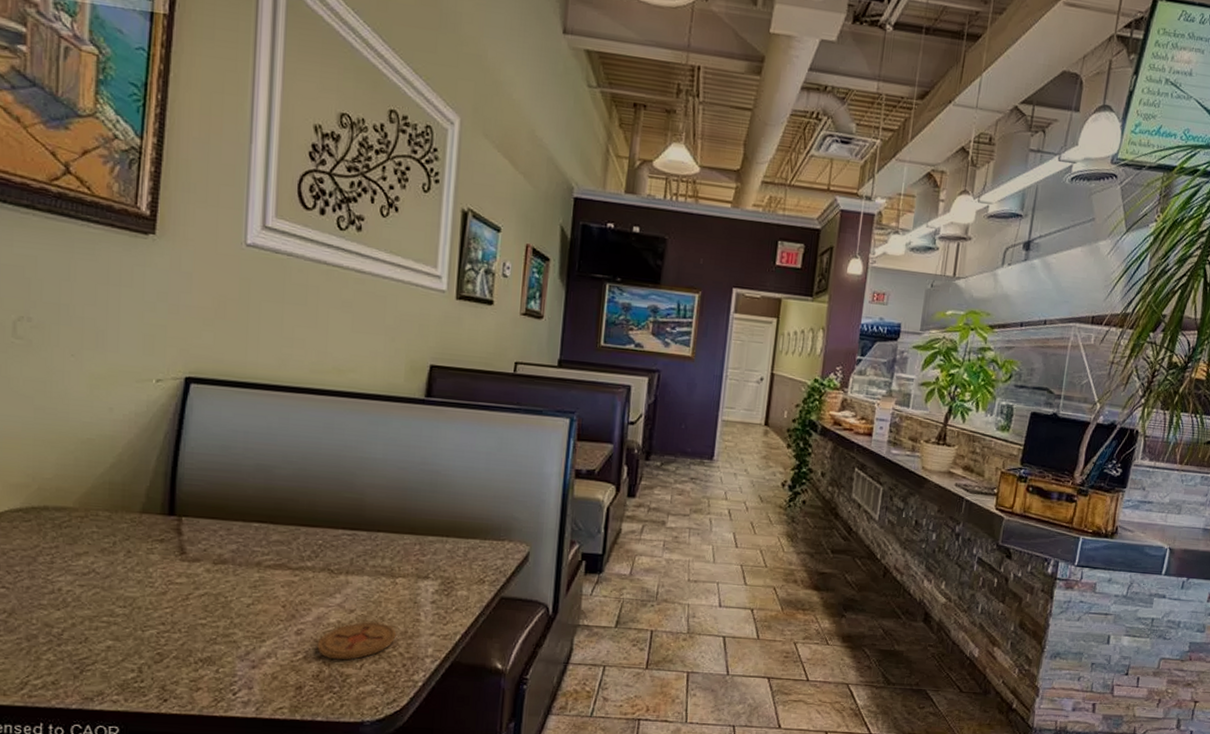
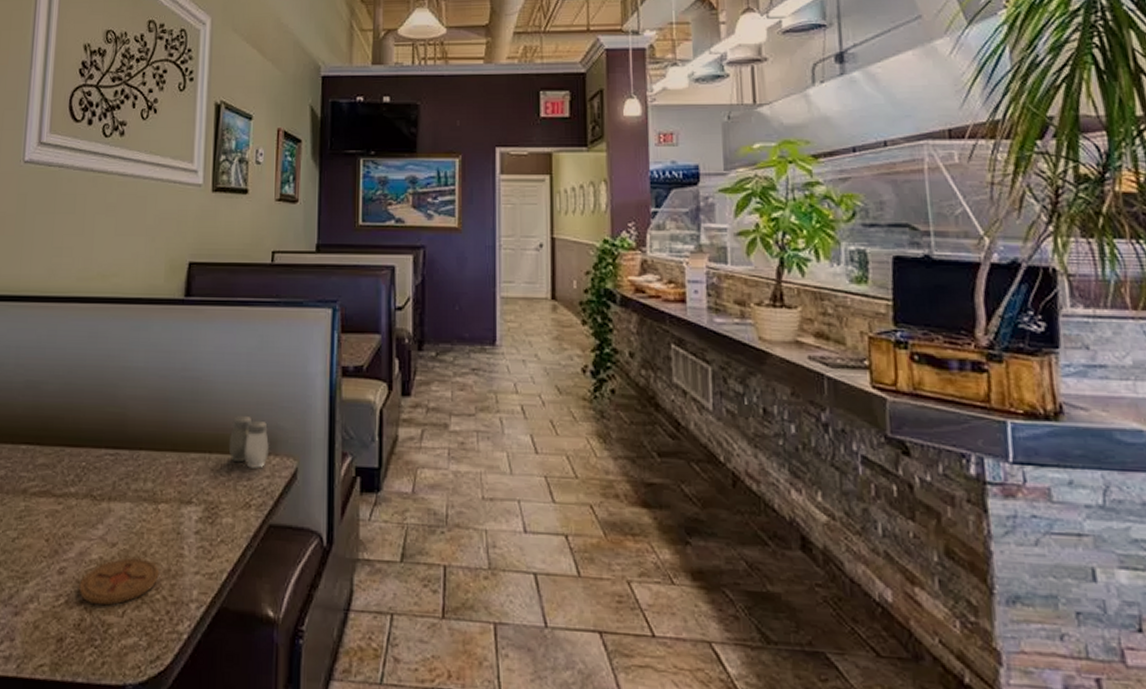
salt and pepper shaker: none [465,507,505,551] -> present [228,416,270,468]

